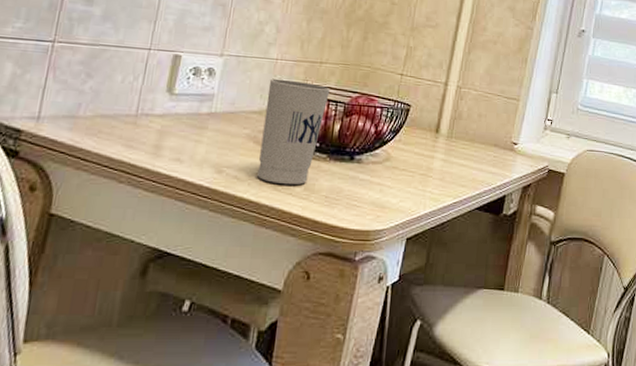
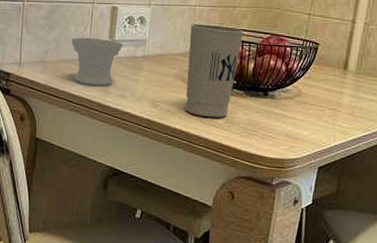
cup: none [114,88,184,147] -> present [71,37,123,86]

